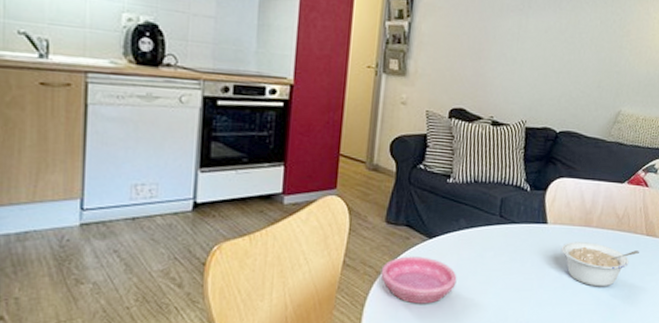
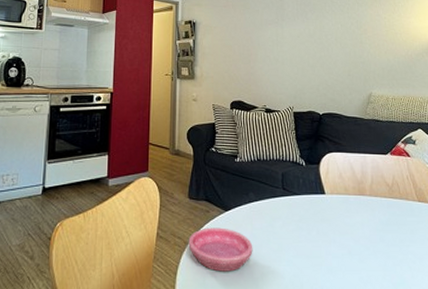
legume: present [562,242,639,287] -> none [342,210,415,253]

